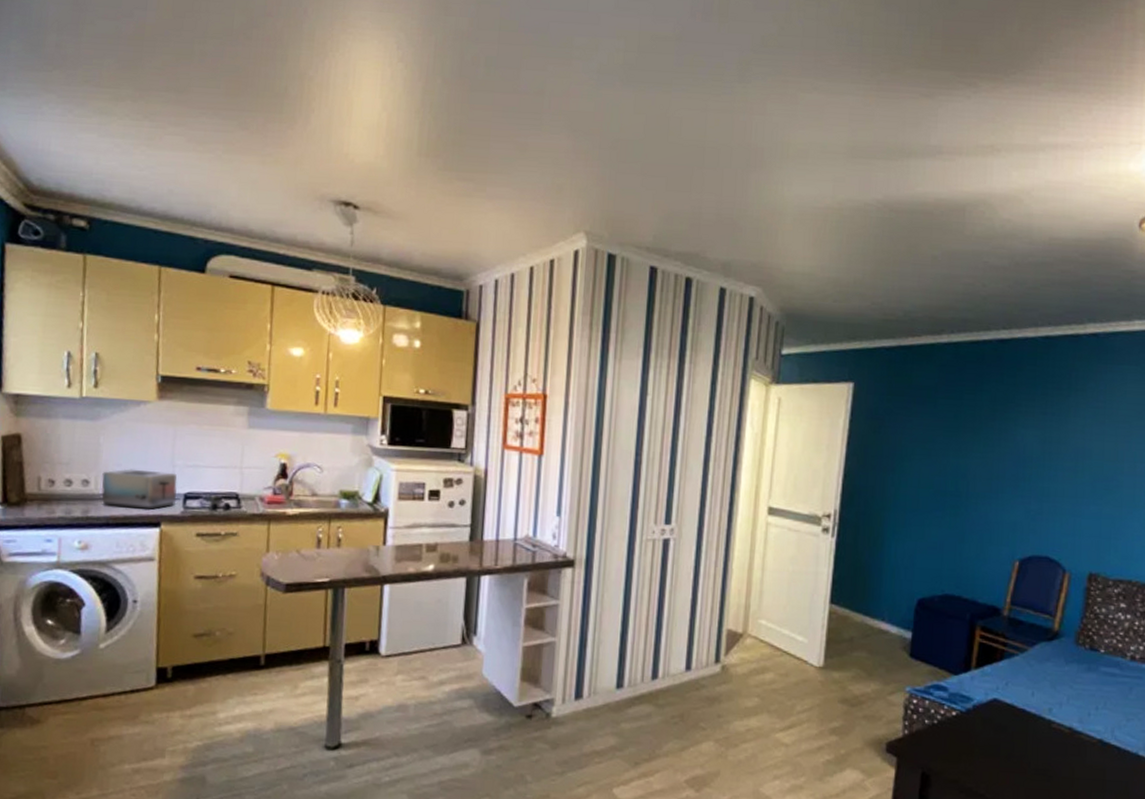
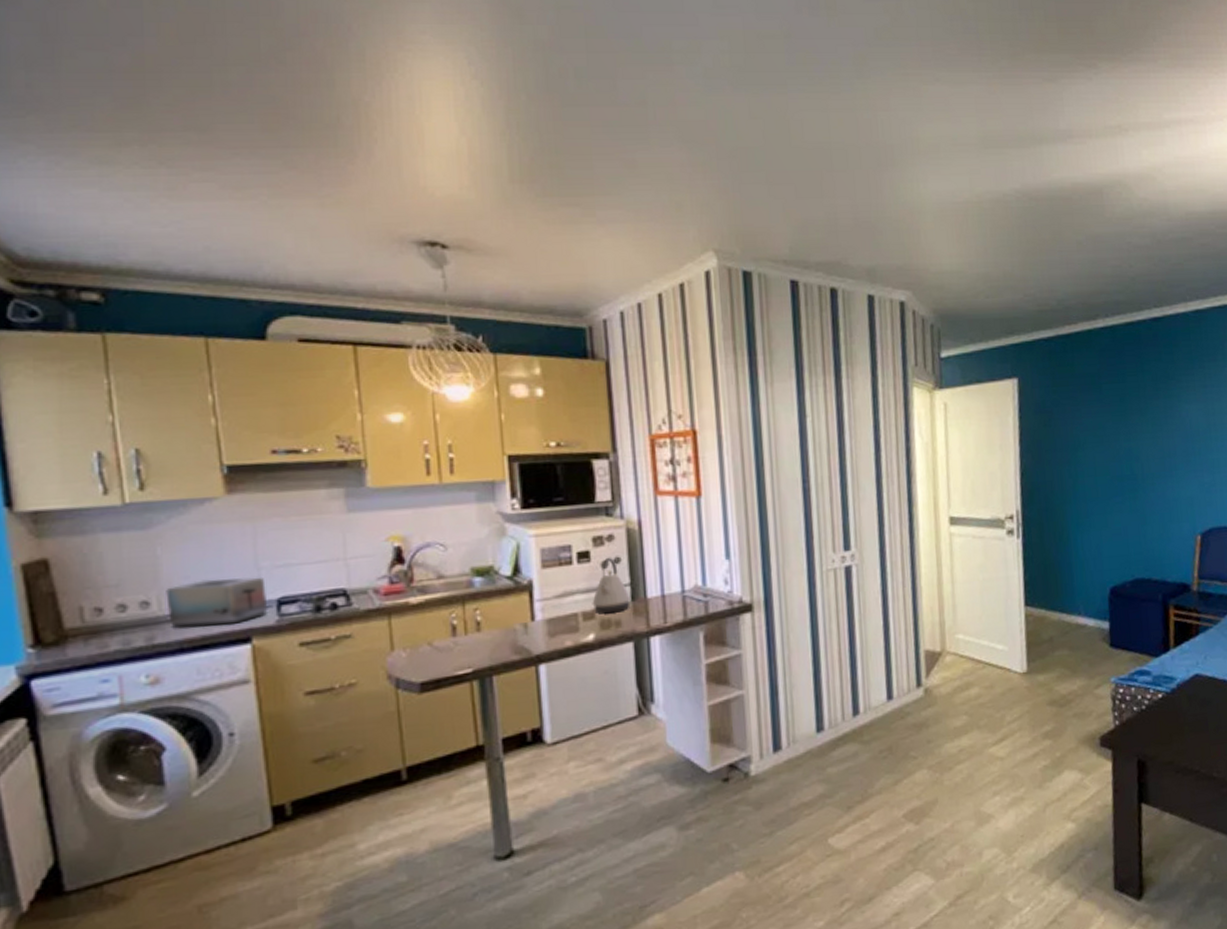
kettle: none [435,498,470,549] -> present [592,557,632,614]

